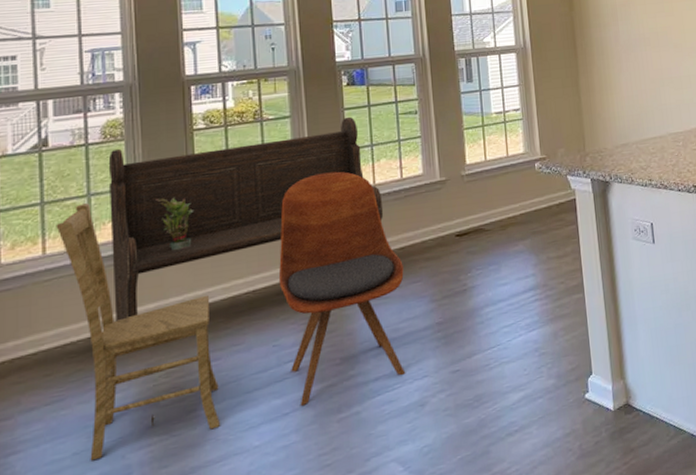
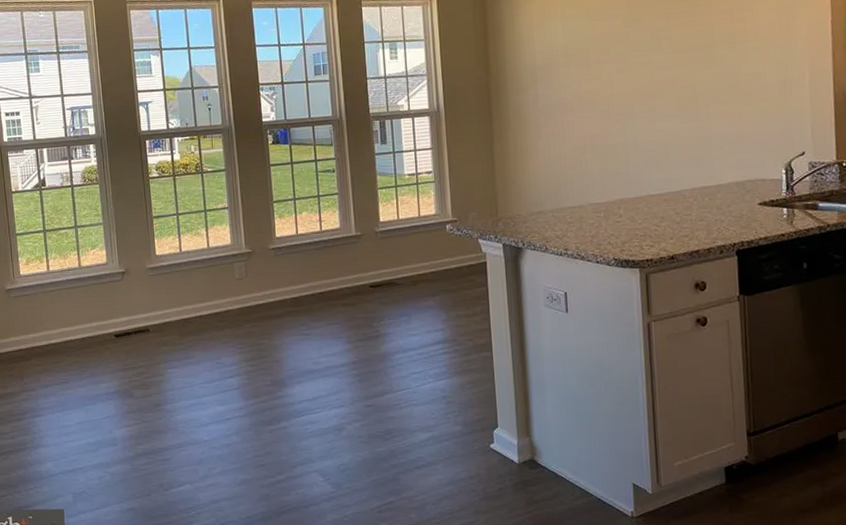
dining chair: present [56,203,220,461] -> none [55,233,178,431]
bench: present [108,116,384,321] -> none [88,172,306,328]
potted plant: present [155,197,194,251] -> none [124,233,153,277]
dining chair: present [278,171,406,406] -> none [219,220,326,414]

